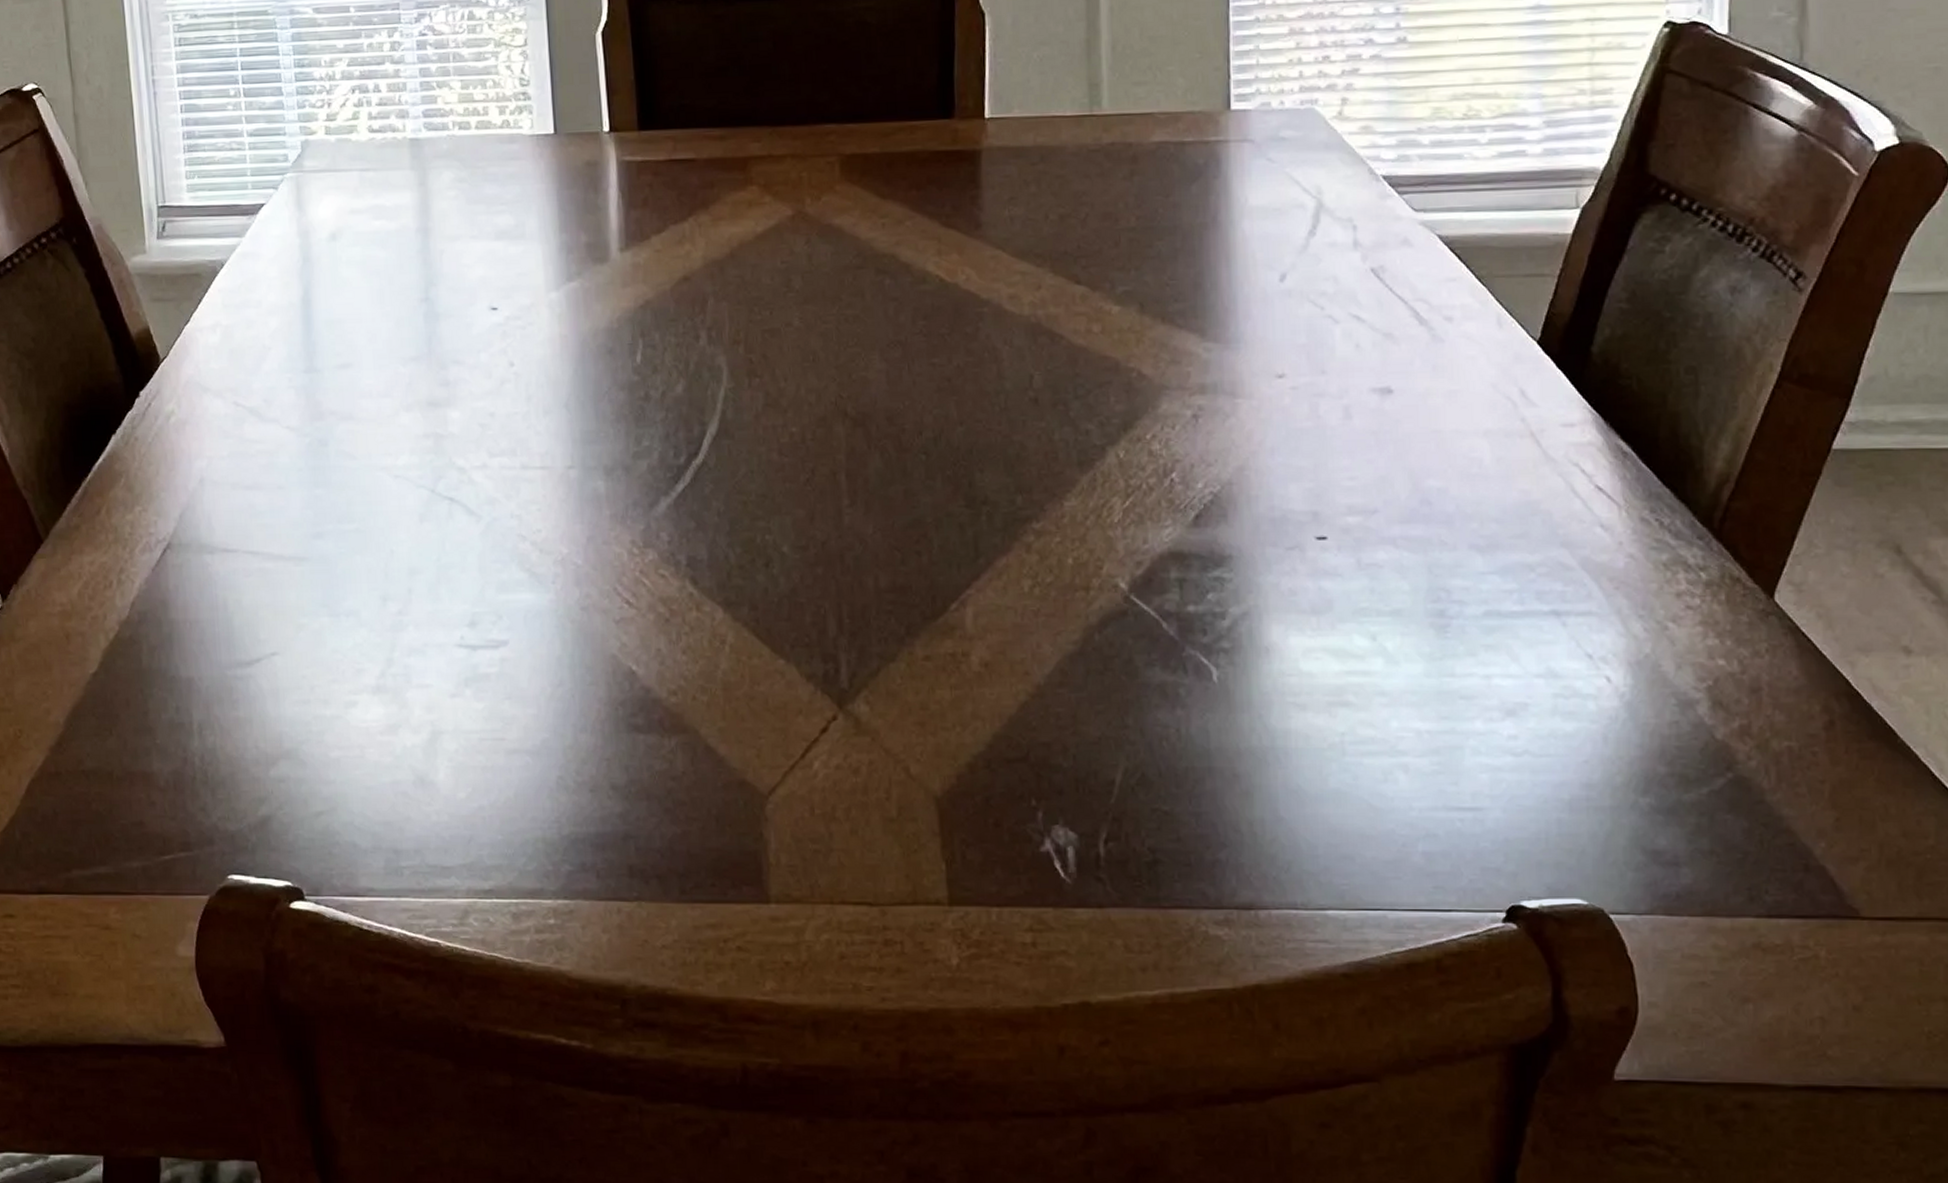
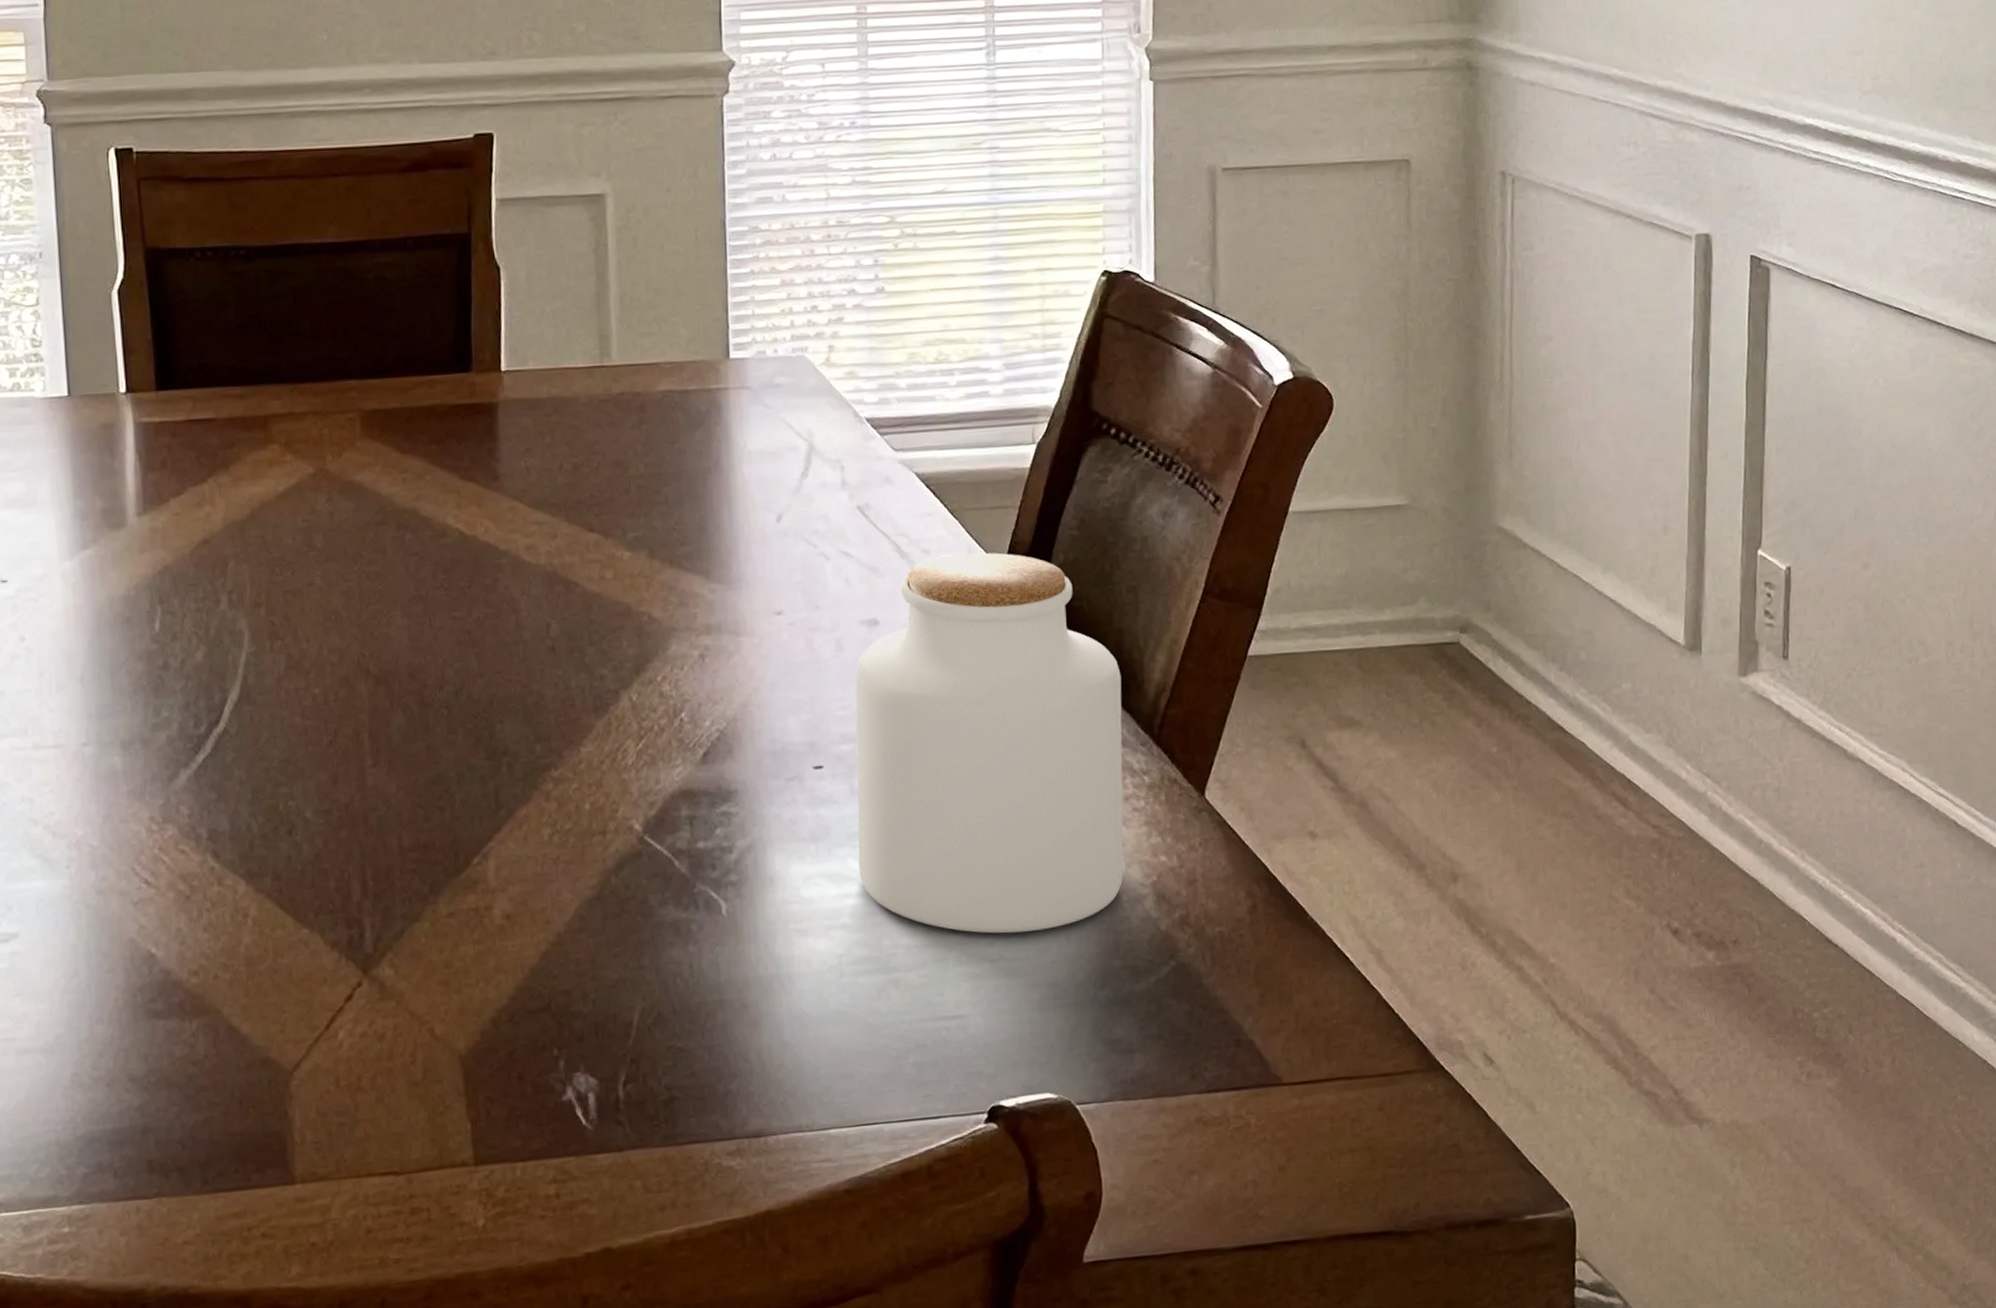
jar: none [1364,322,1676,727] -> present [855,552,1124,934]

